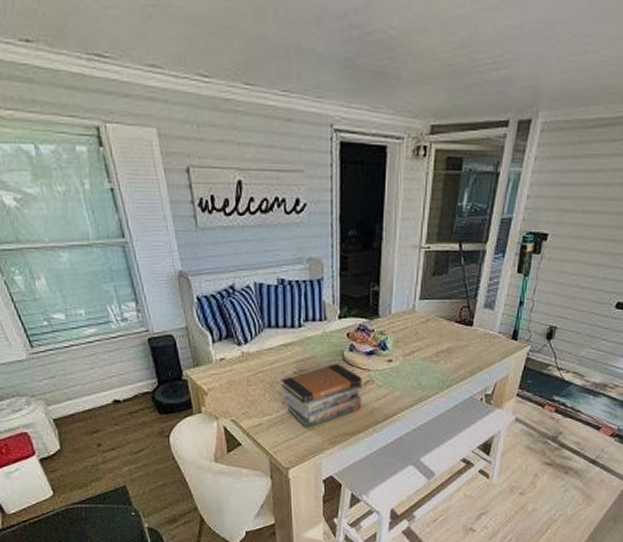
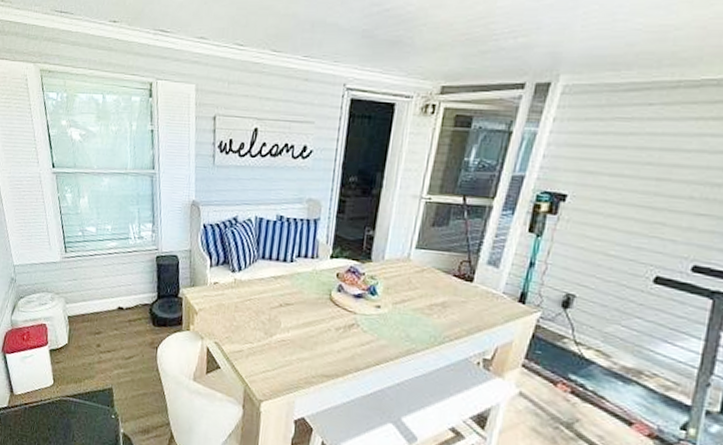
book stack: present [281,364,362,428] -> none [266,302,347,363]

